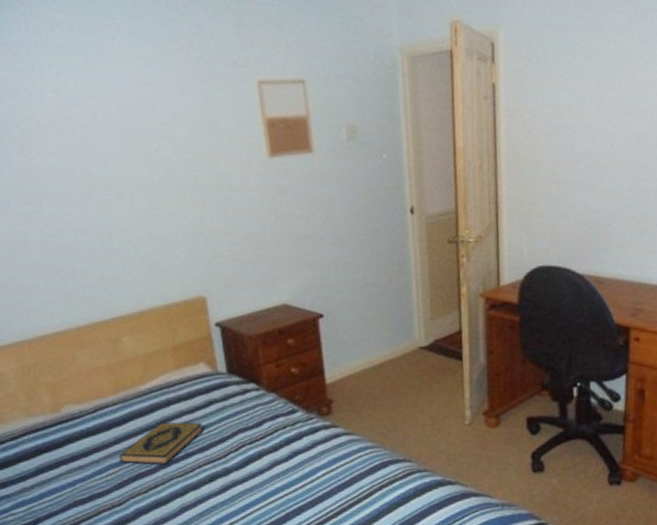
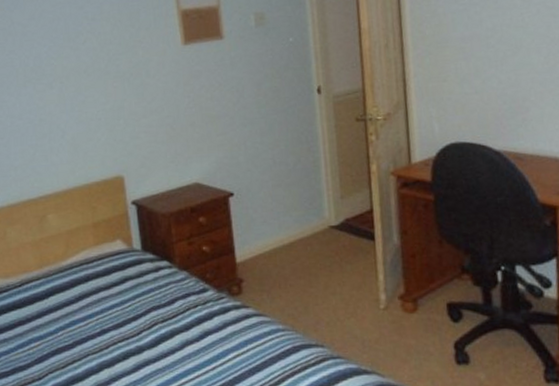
hardback book: present [119,422,204,465] -> none [41,297,119,341]

